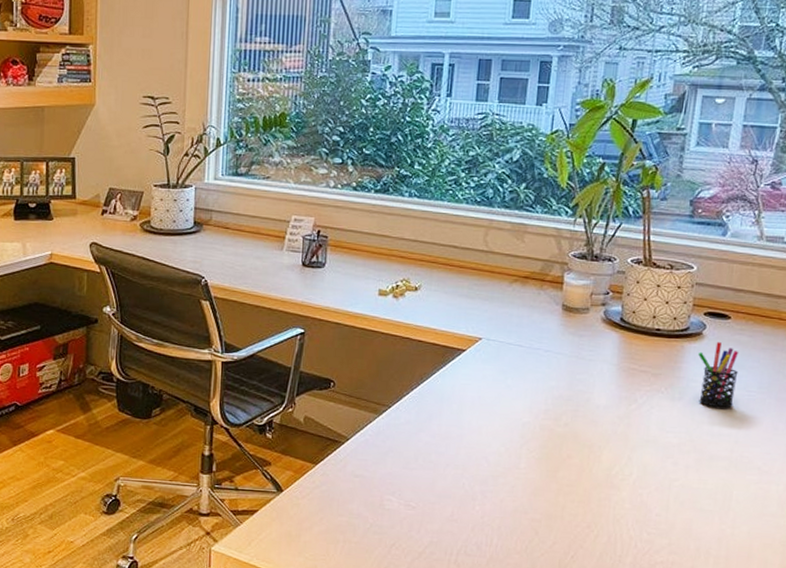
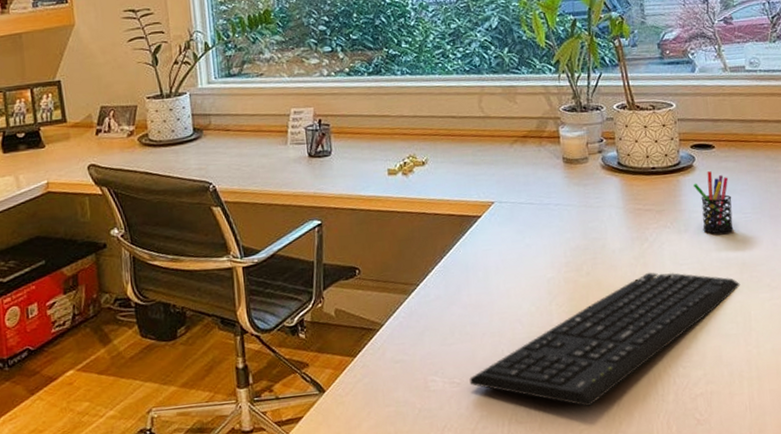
keyboard: none [425,433,728,553] -> present [469,272,740,407]

